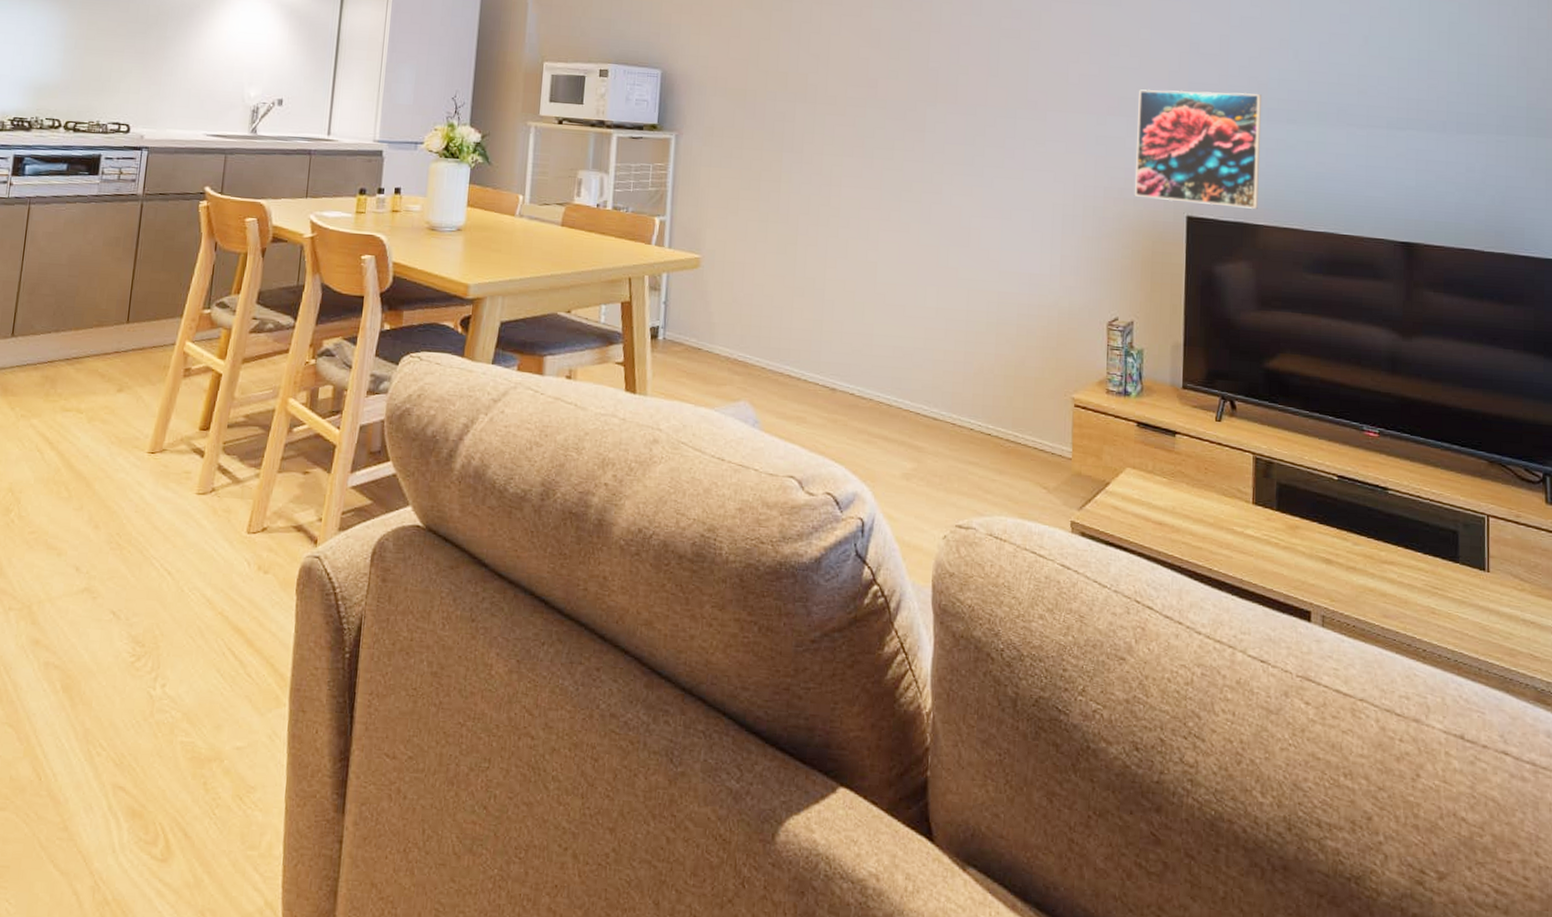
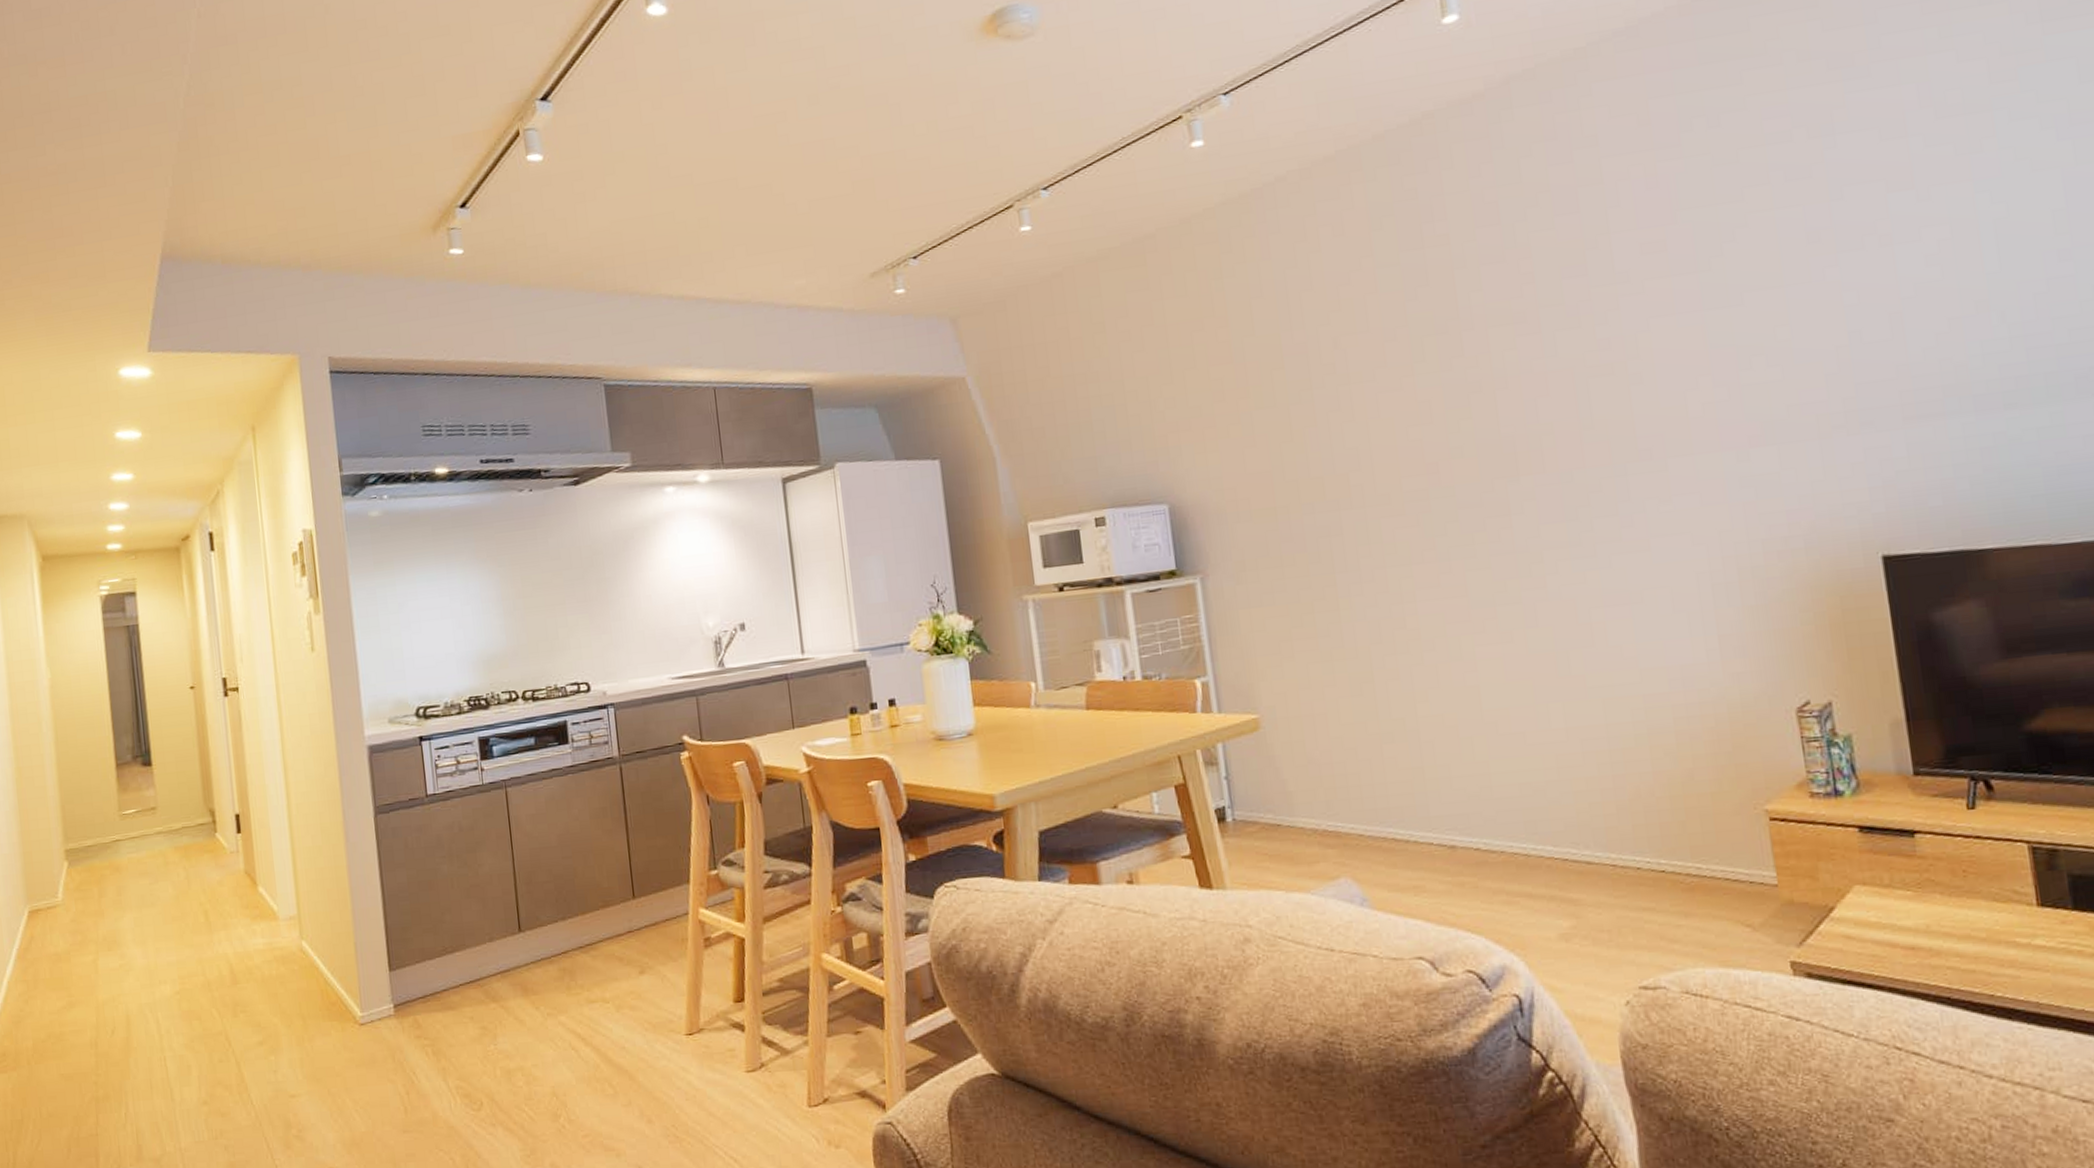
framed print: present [1135,89,1261,209] -> none [1788,379,1981,544]

